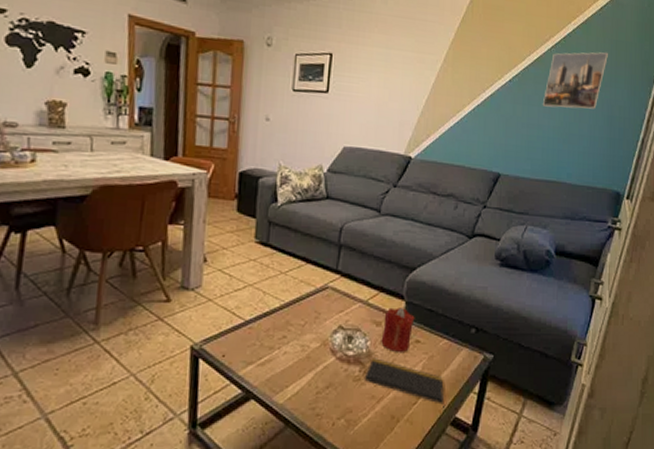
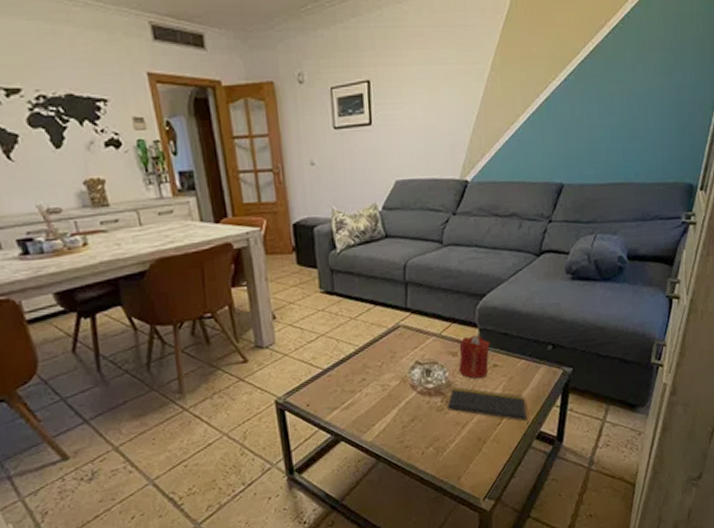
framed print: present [543,52,608,109] -> none [603,28,672,102]

